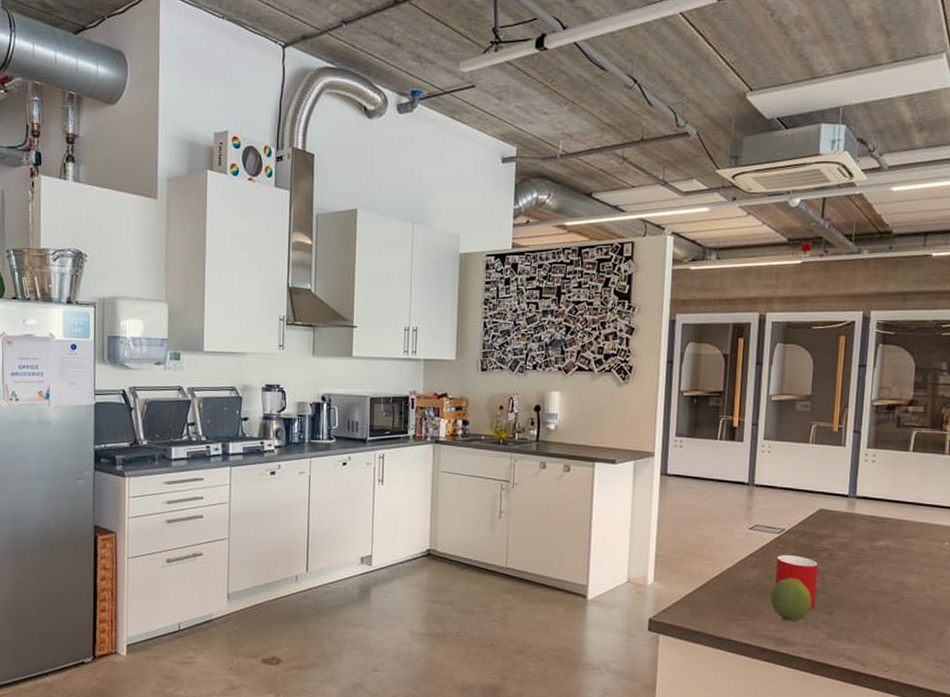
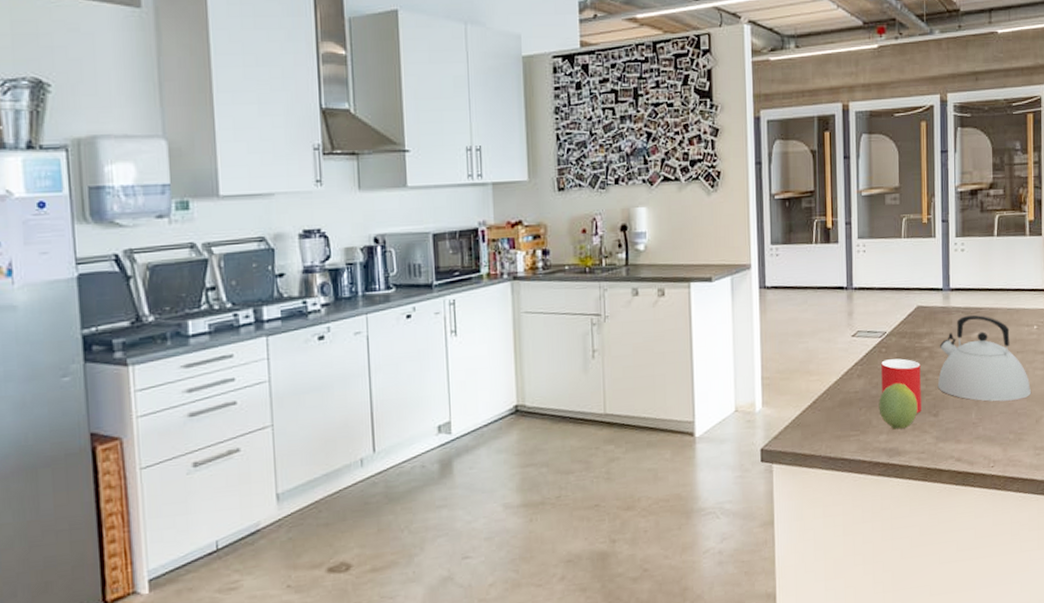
kettle: none [834,524,936,611] -> present [937,315,1031,402]

